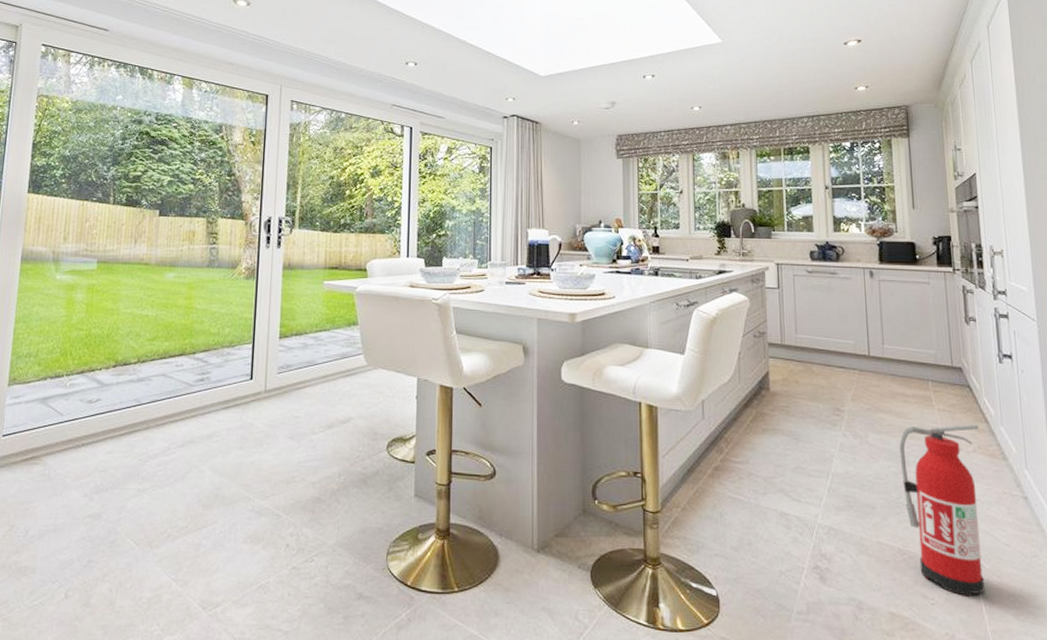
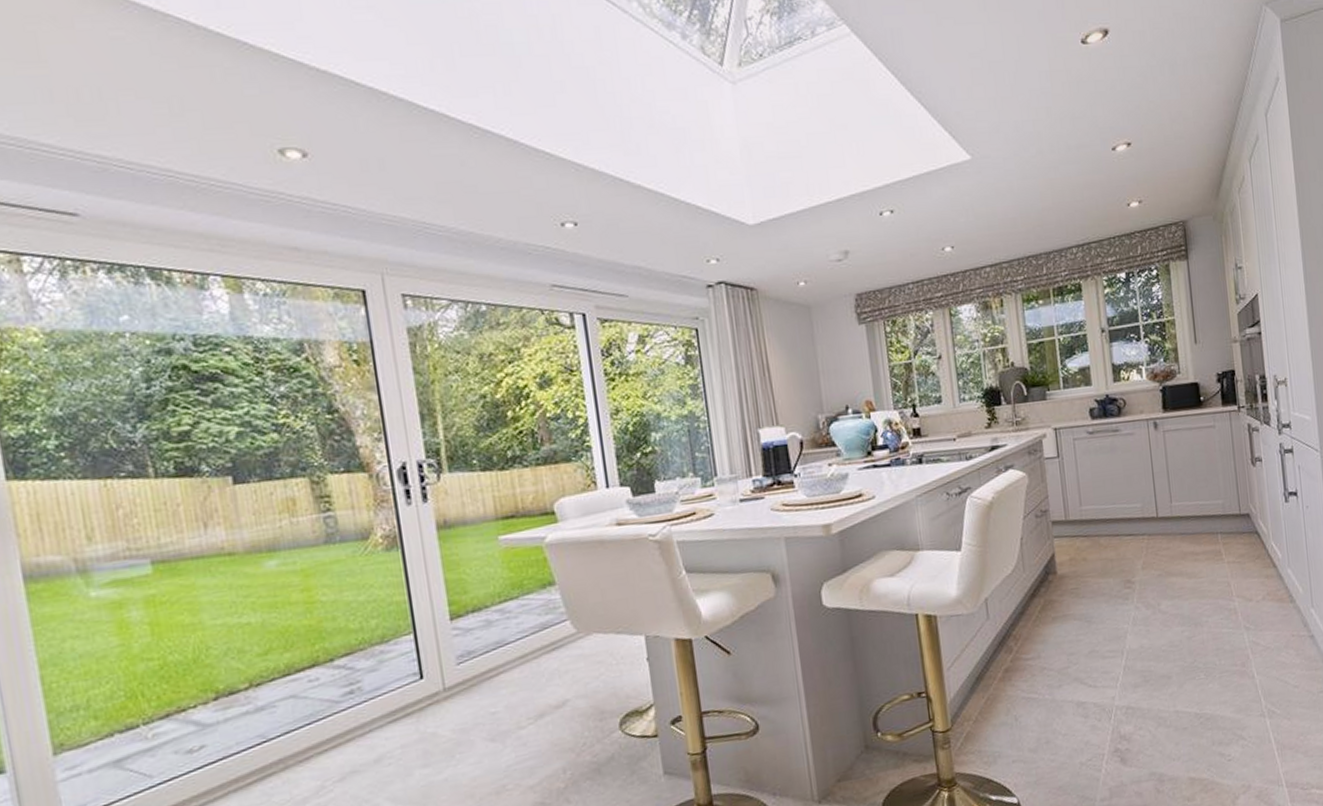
fire extinguisher: present [899,424,985,597] -> none [1191,570,1277,746]

